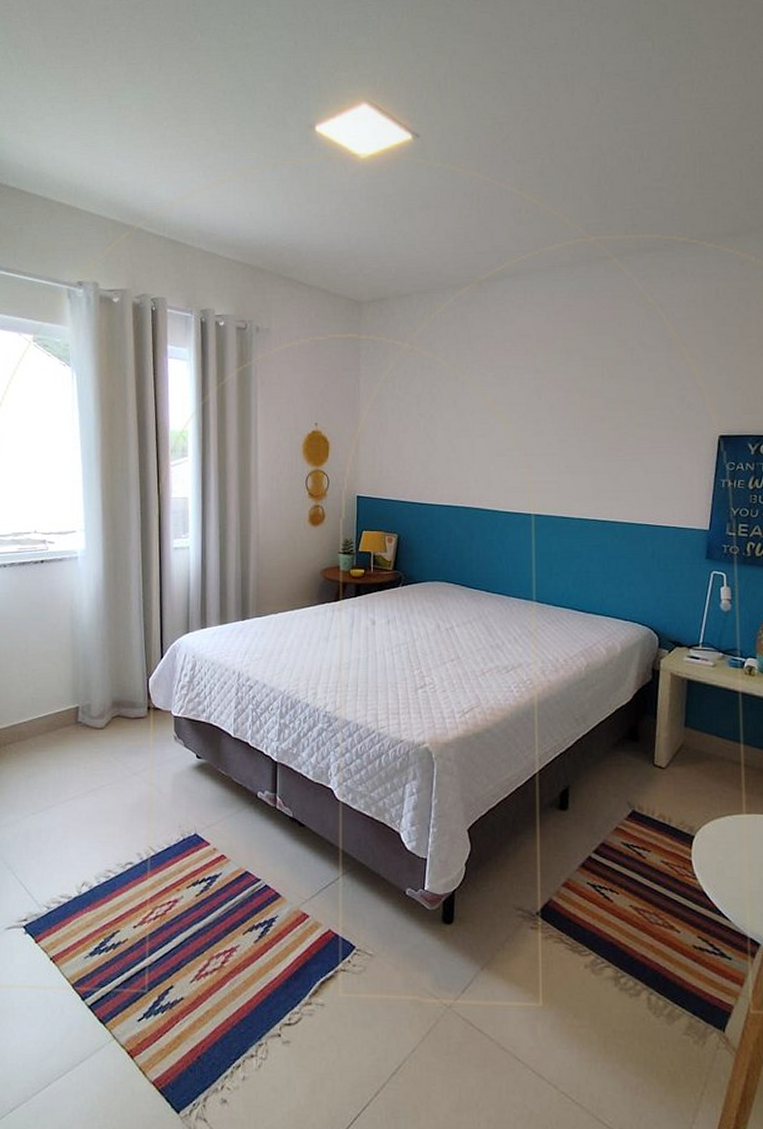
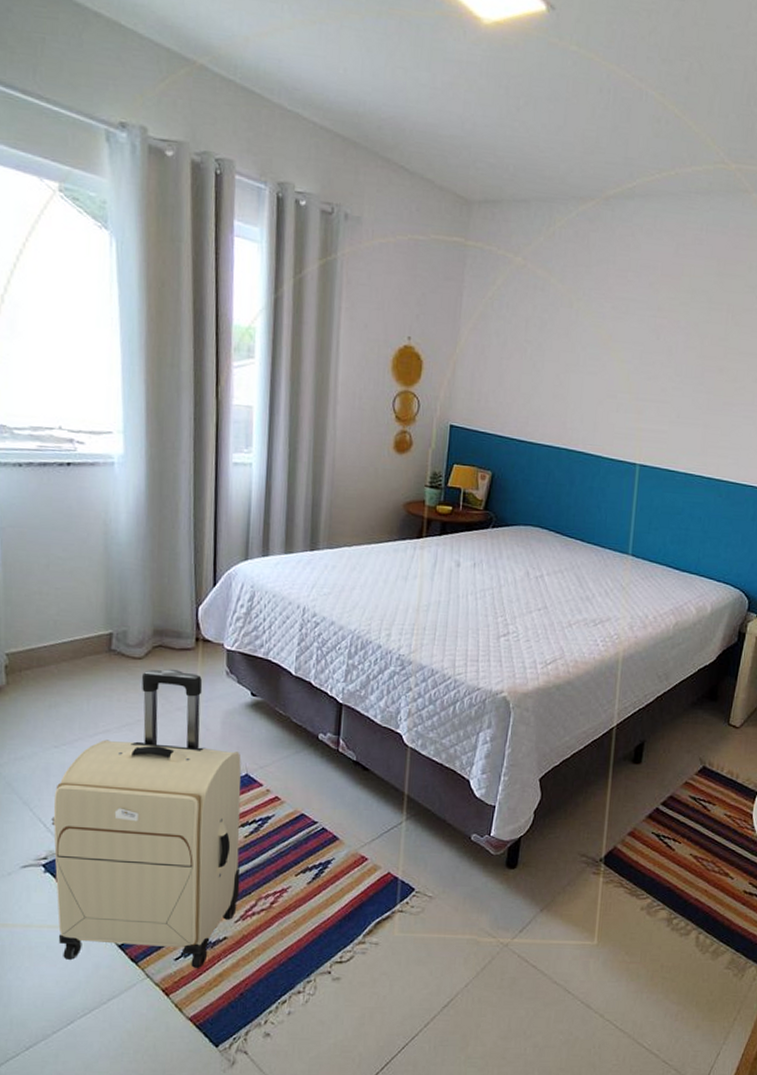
suitcase: none [30,736,193,1030] -> present [51,668,241,968]

